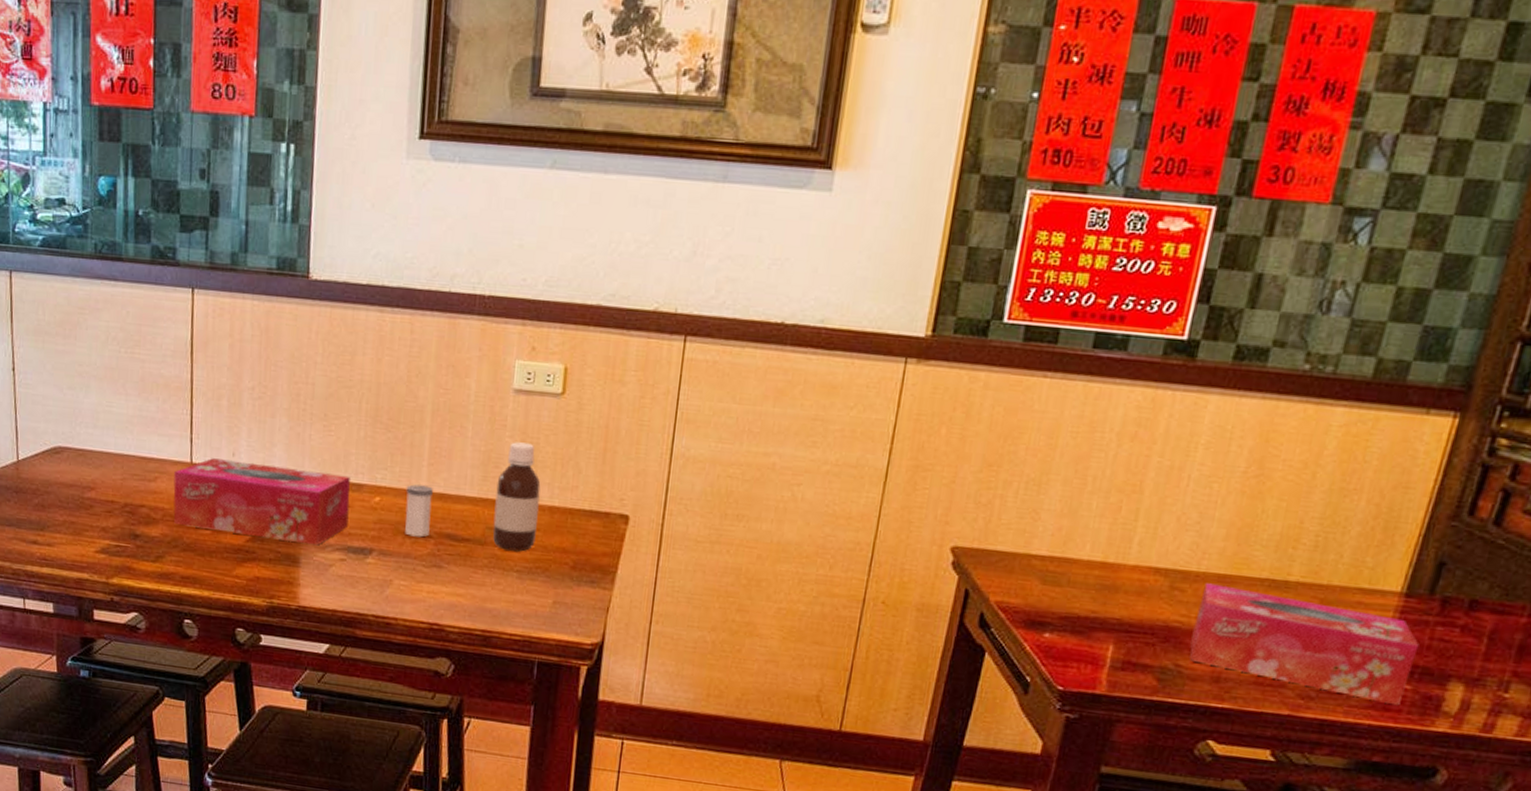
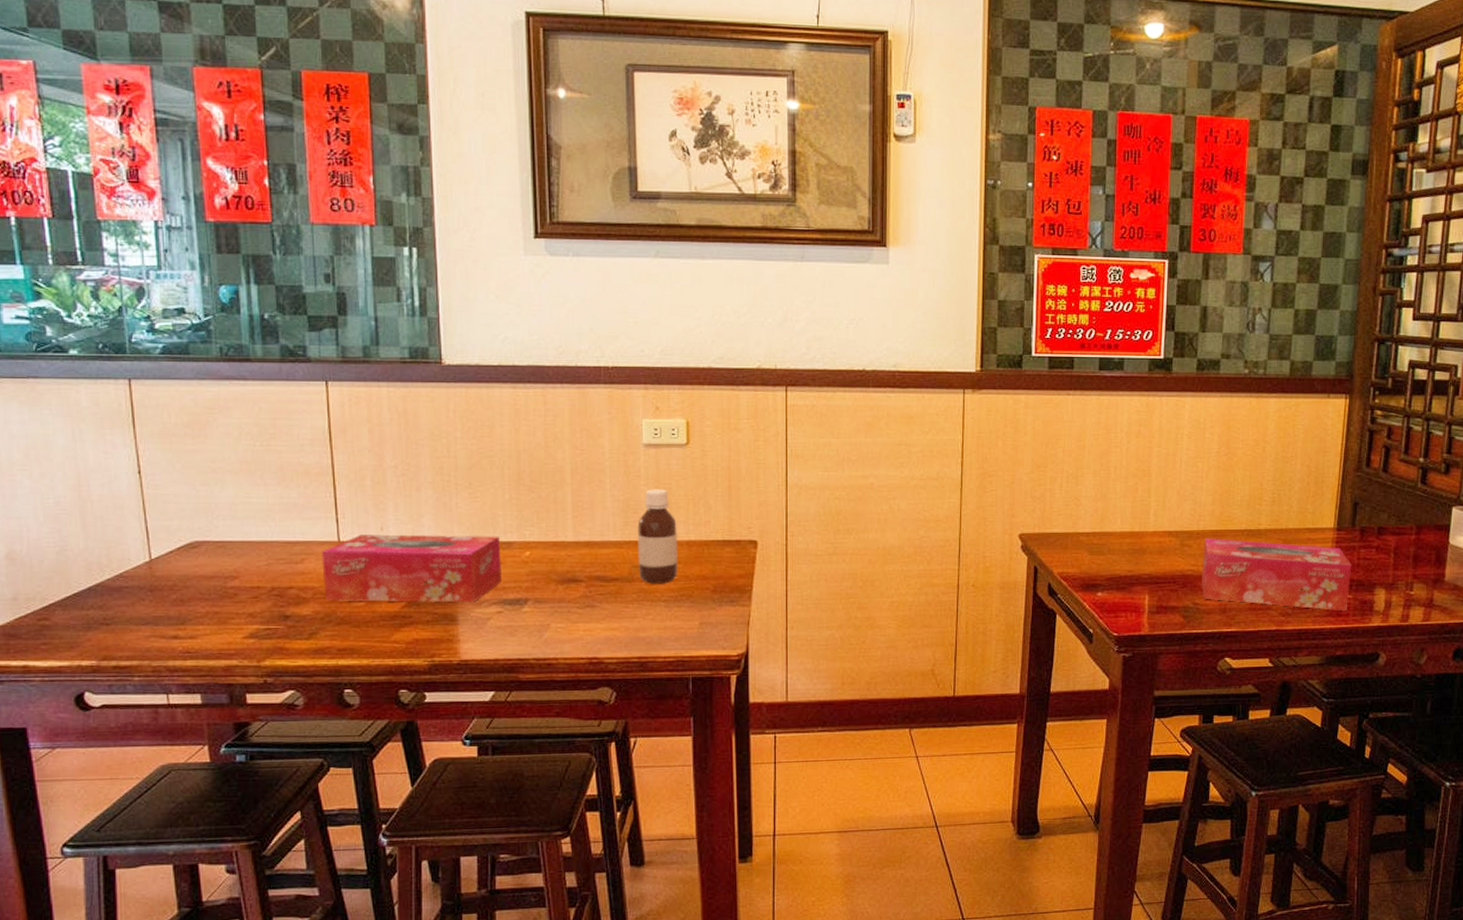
salt shaker: present [405,484,433,538] -> none [554,536,580,583]

